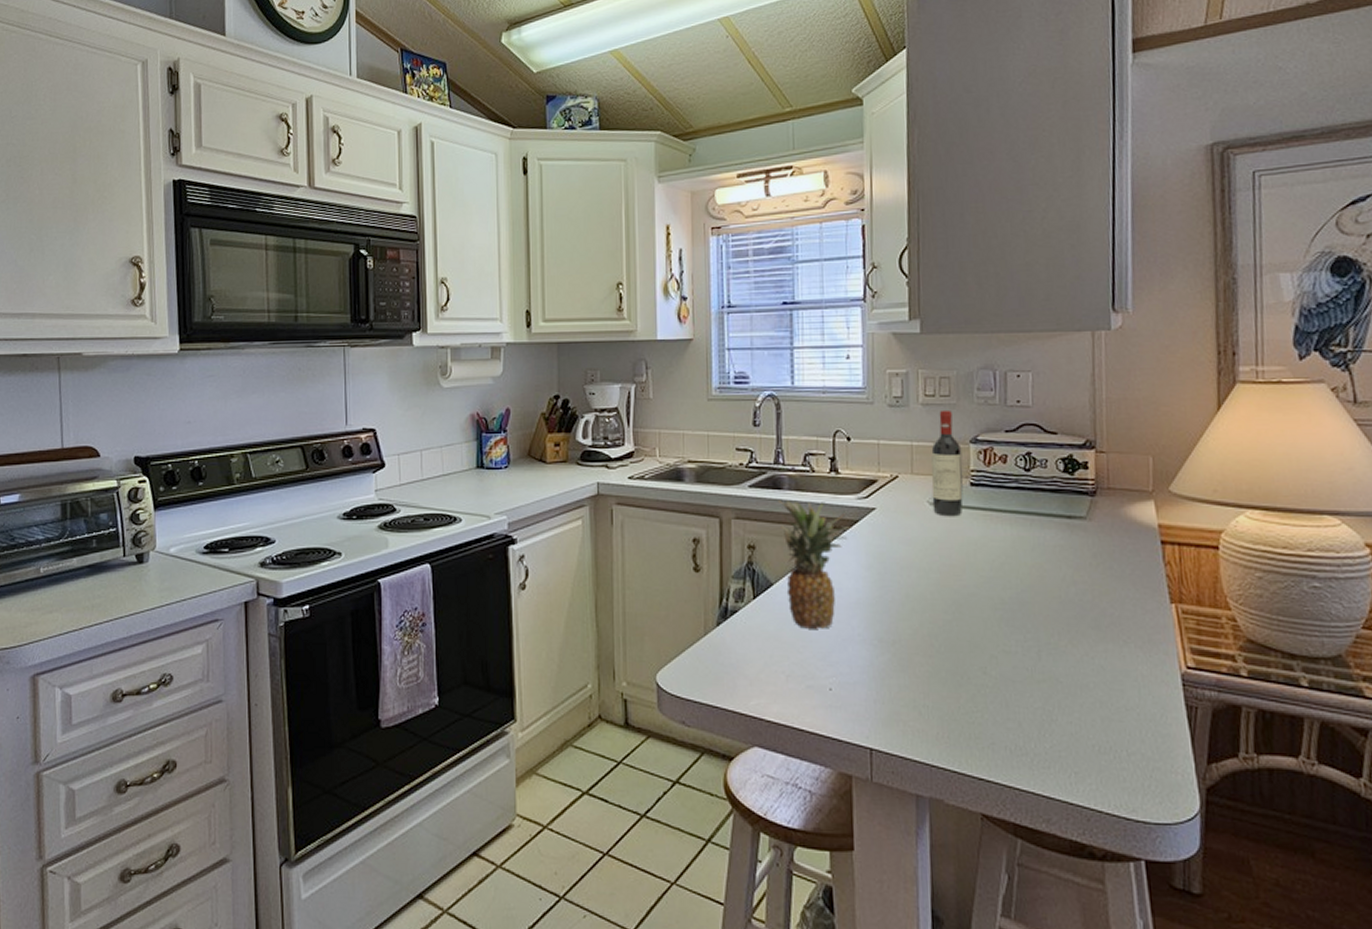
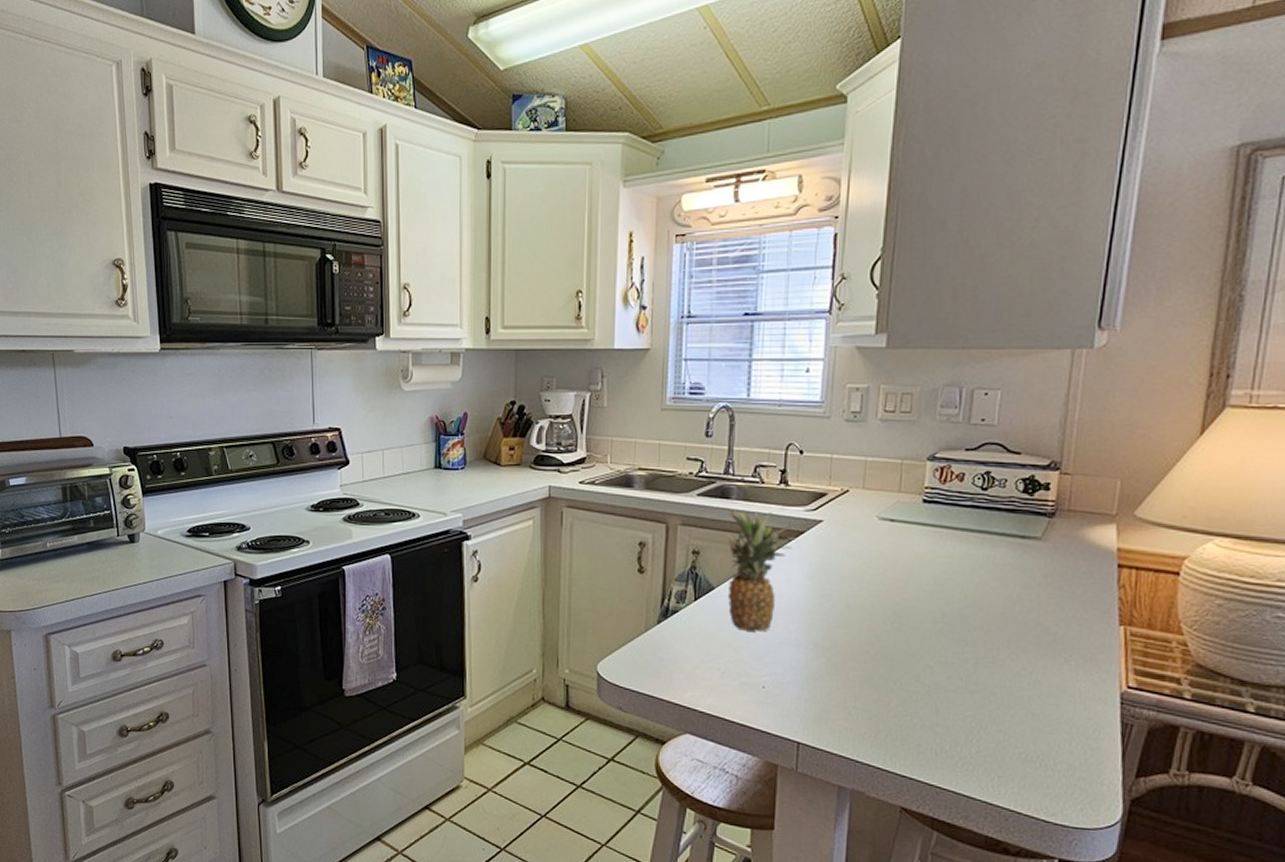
wine bottle: present [931,409,964,517] -> none [881,426,918,532]

